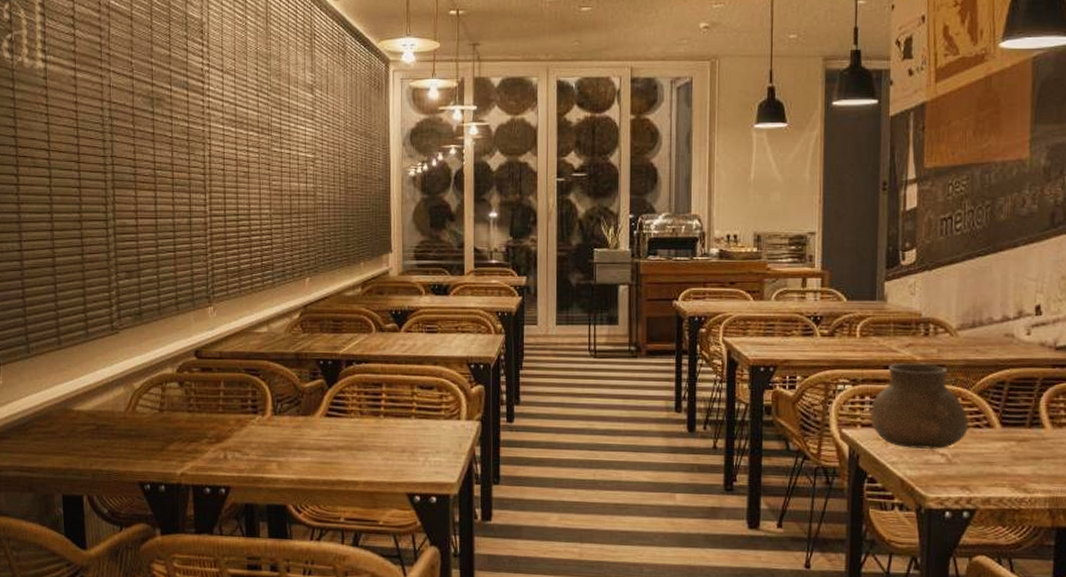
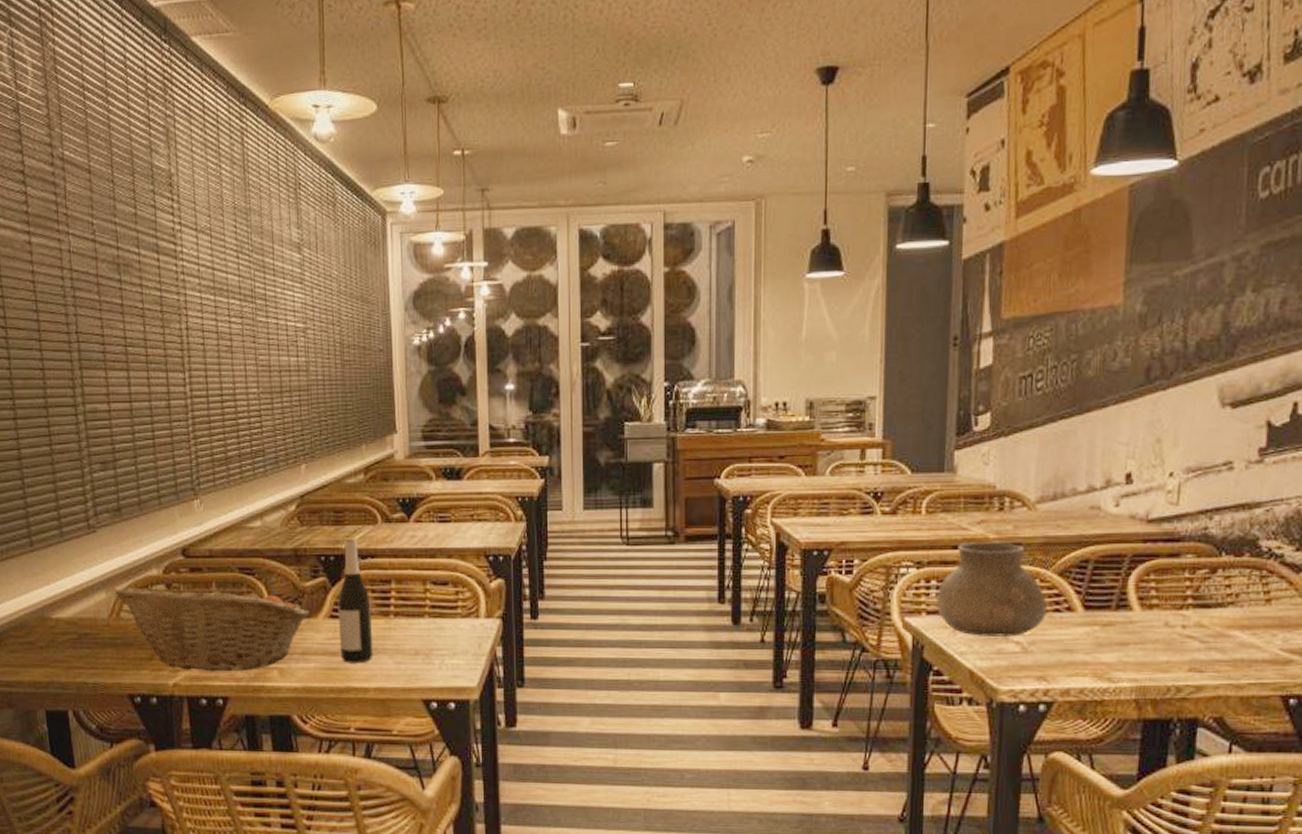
fruit basket: none [133,382,308,463] -> present [115,582,310,672]
wine bottle: none [333,344,364,459] -> present [337,538,374,663]

